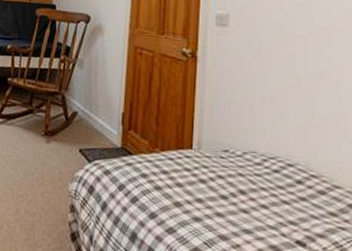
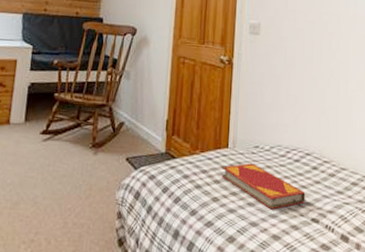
hardback book: none [184,167,288,224] -> present [221,163,305,210]

